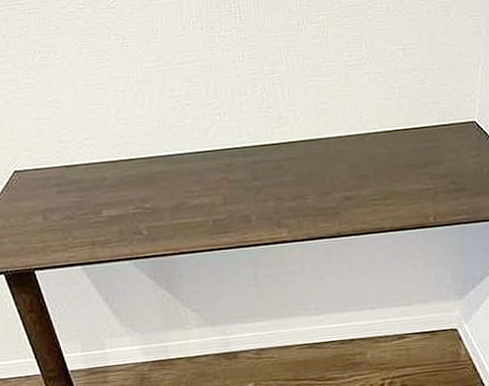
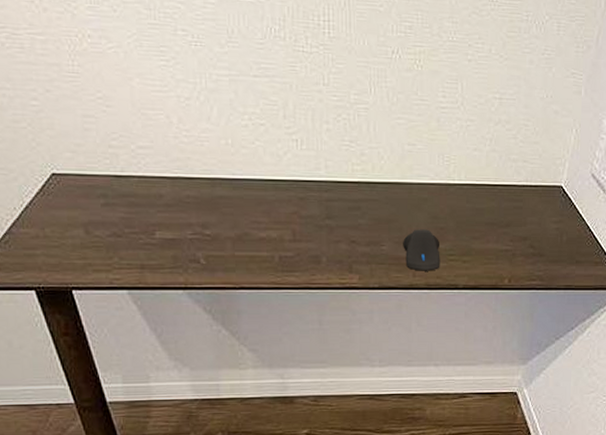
computer mouse: none [326,178,365,219] -> present [403,229,440,271]

